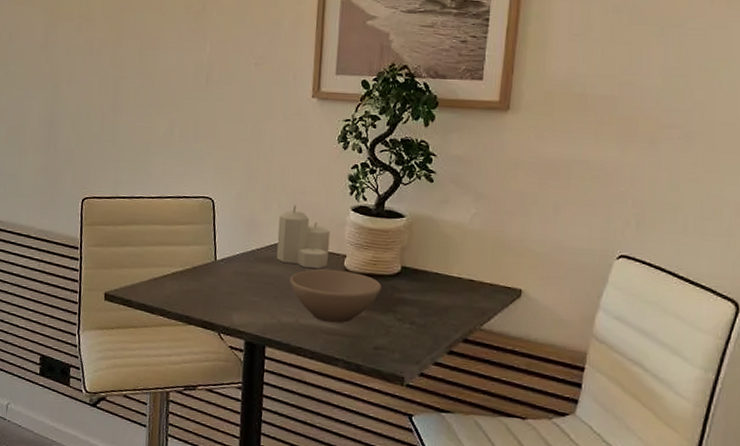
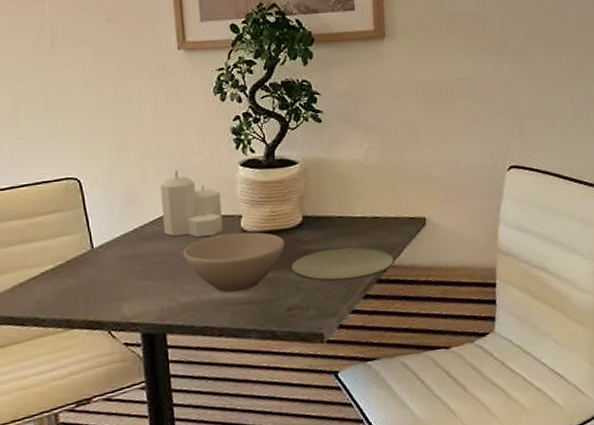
plate: none [383,301,483,335] -> present [291,247,394,282]

